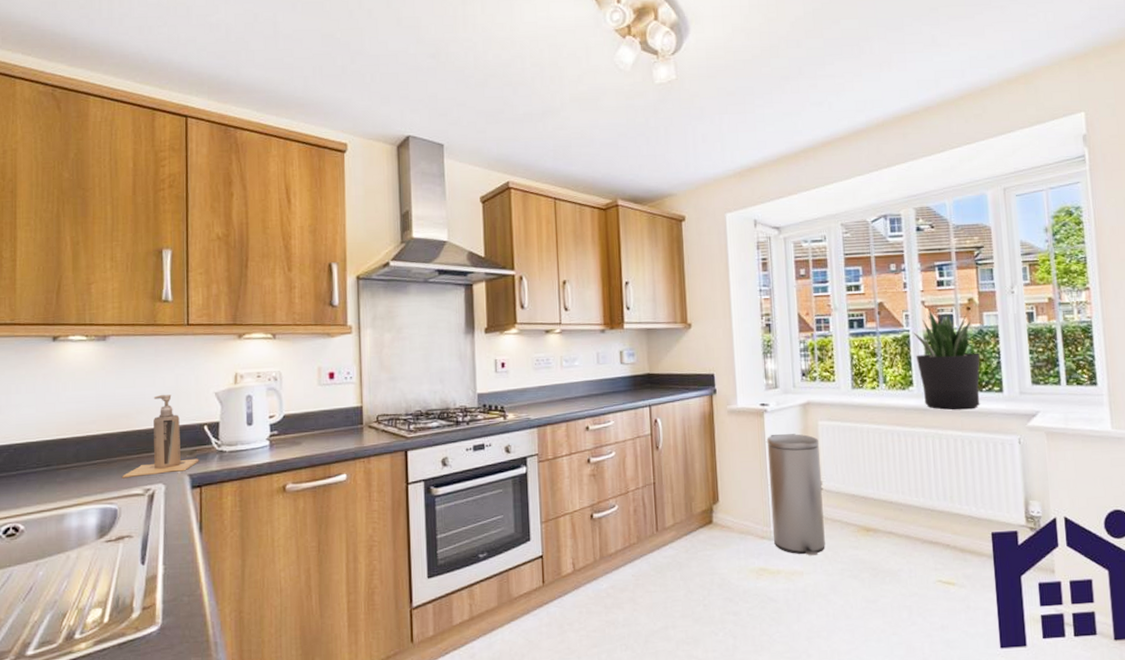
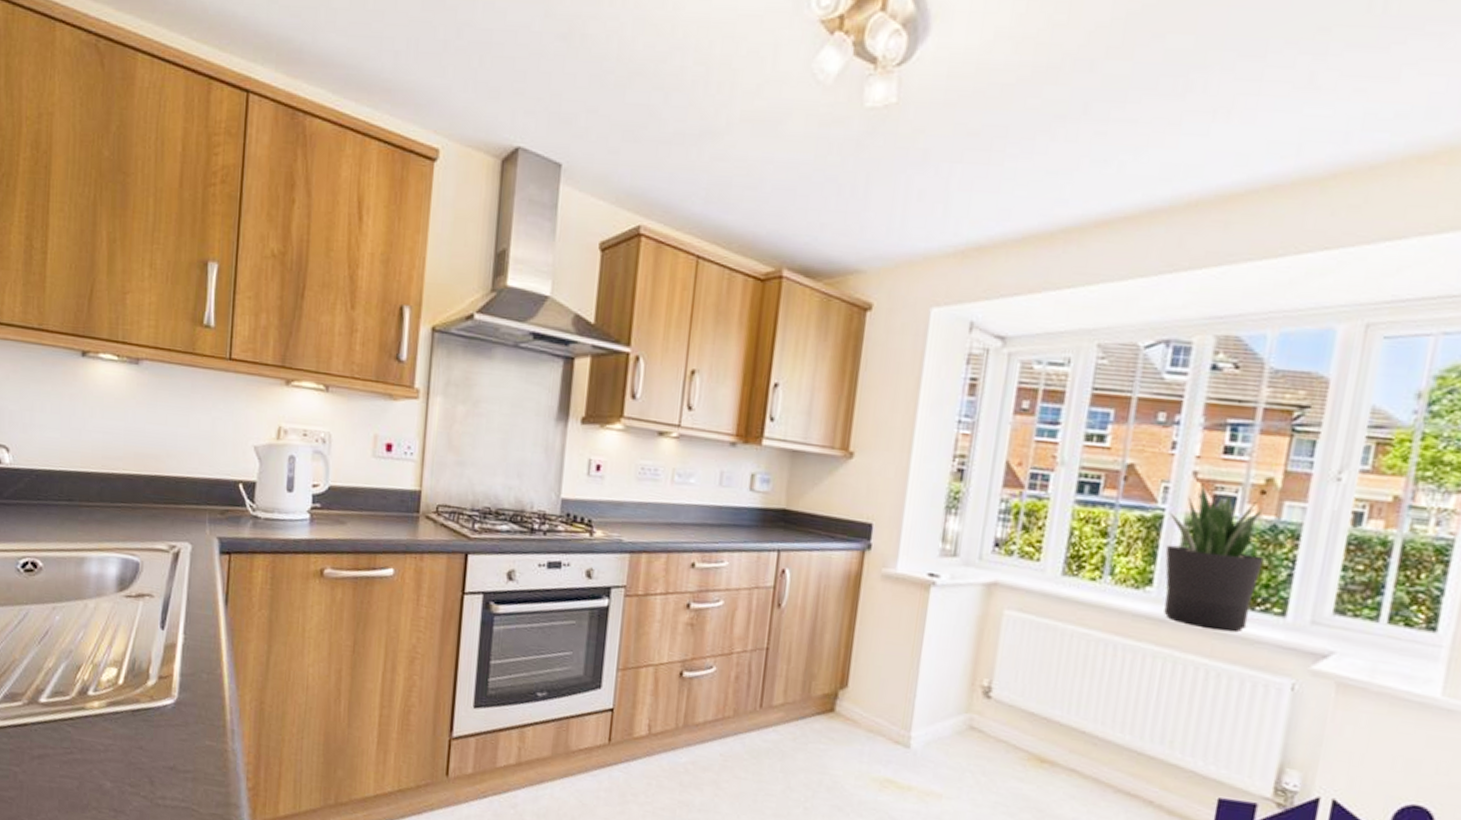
soap dispenser: present [122,394,199,479] -> none [147,438,231,533]
pedal bin: present [767,434,825,556] -> none [910,616,999,779]

